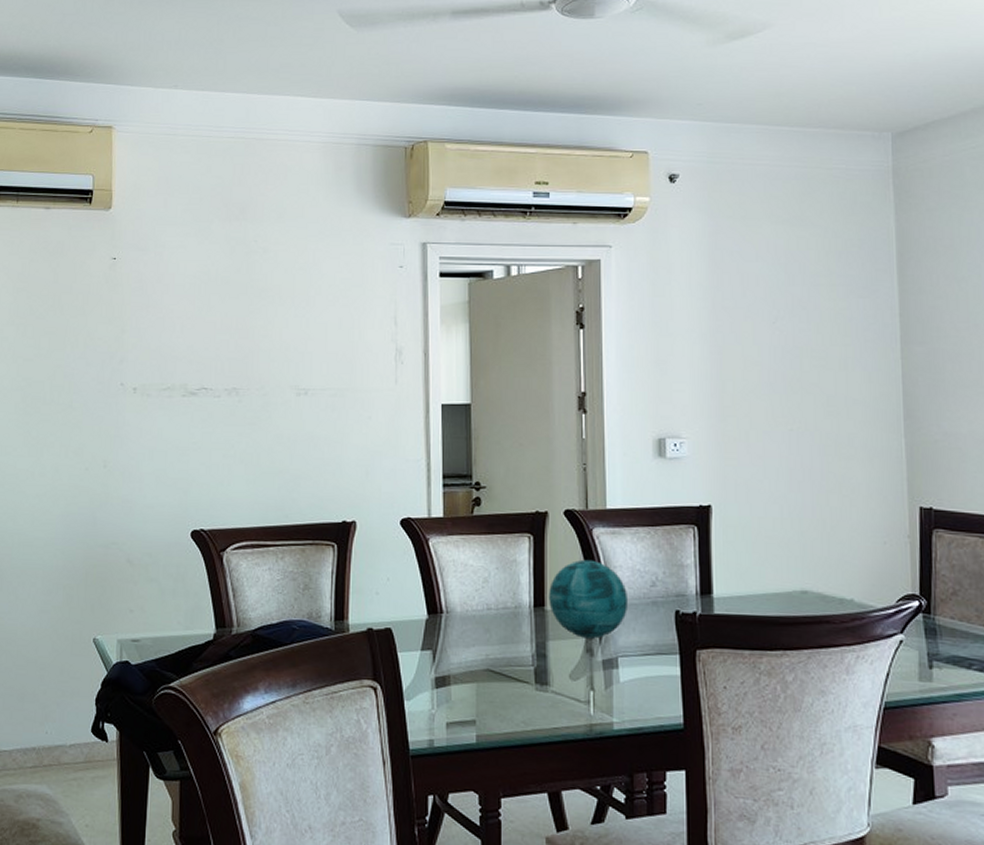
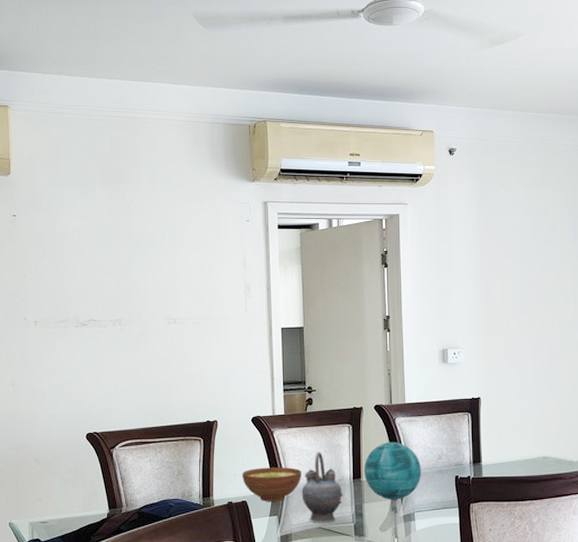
bowl: none [385,585,465,632] -> present [241,467,302,502]
teapot: none [464,567,521,665] -> present [302,451,344,523]

